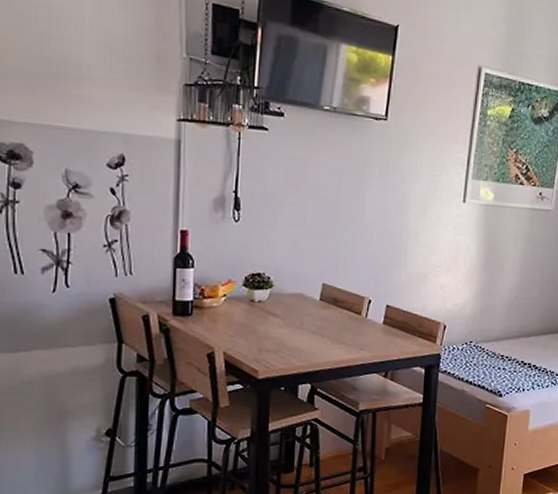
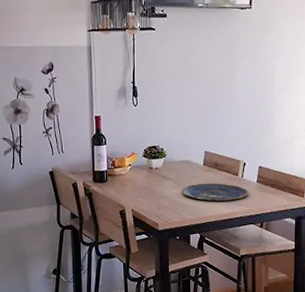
plate: none [290,322,373,345] -> present [181,183,249,201]

